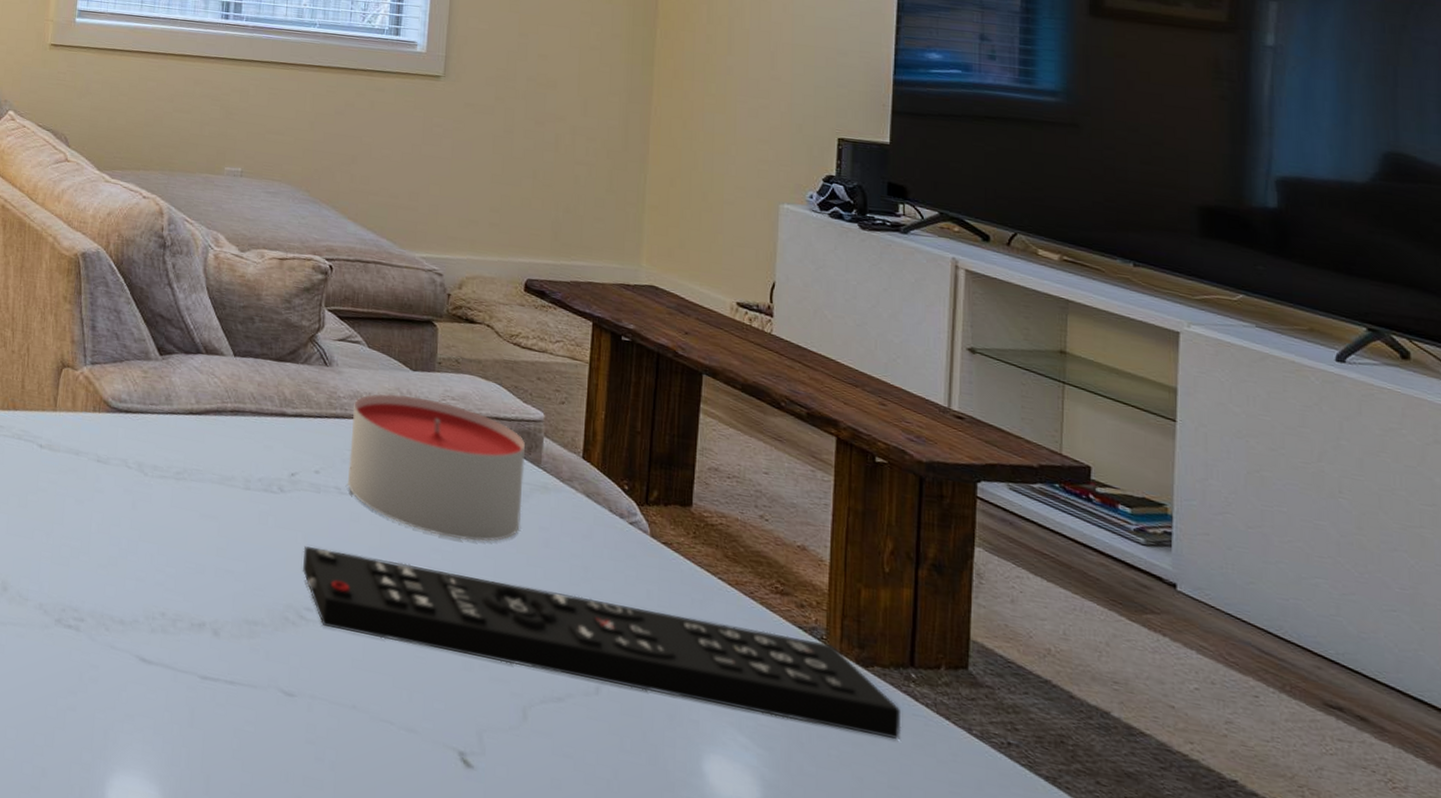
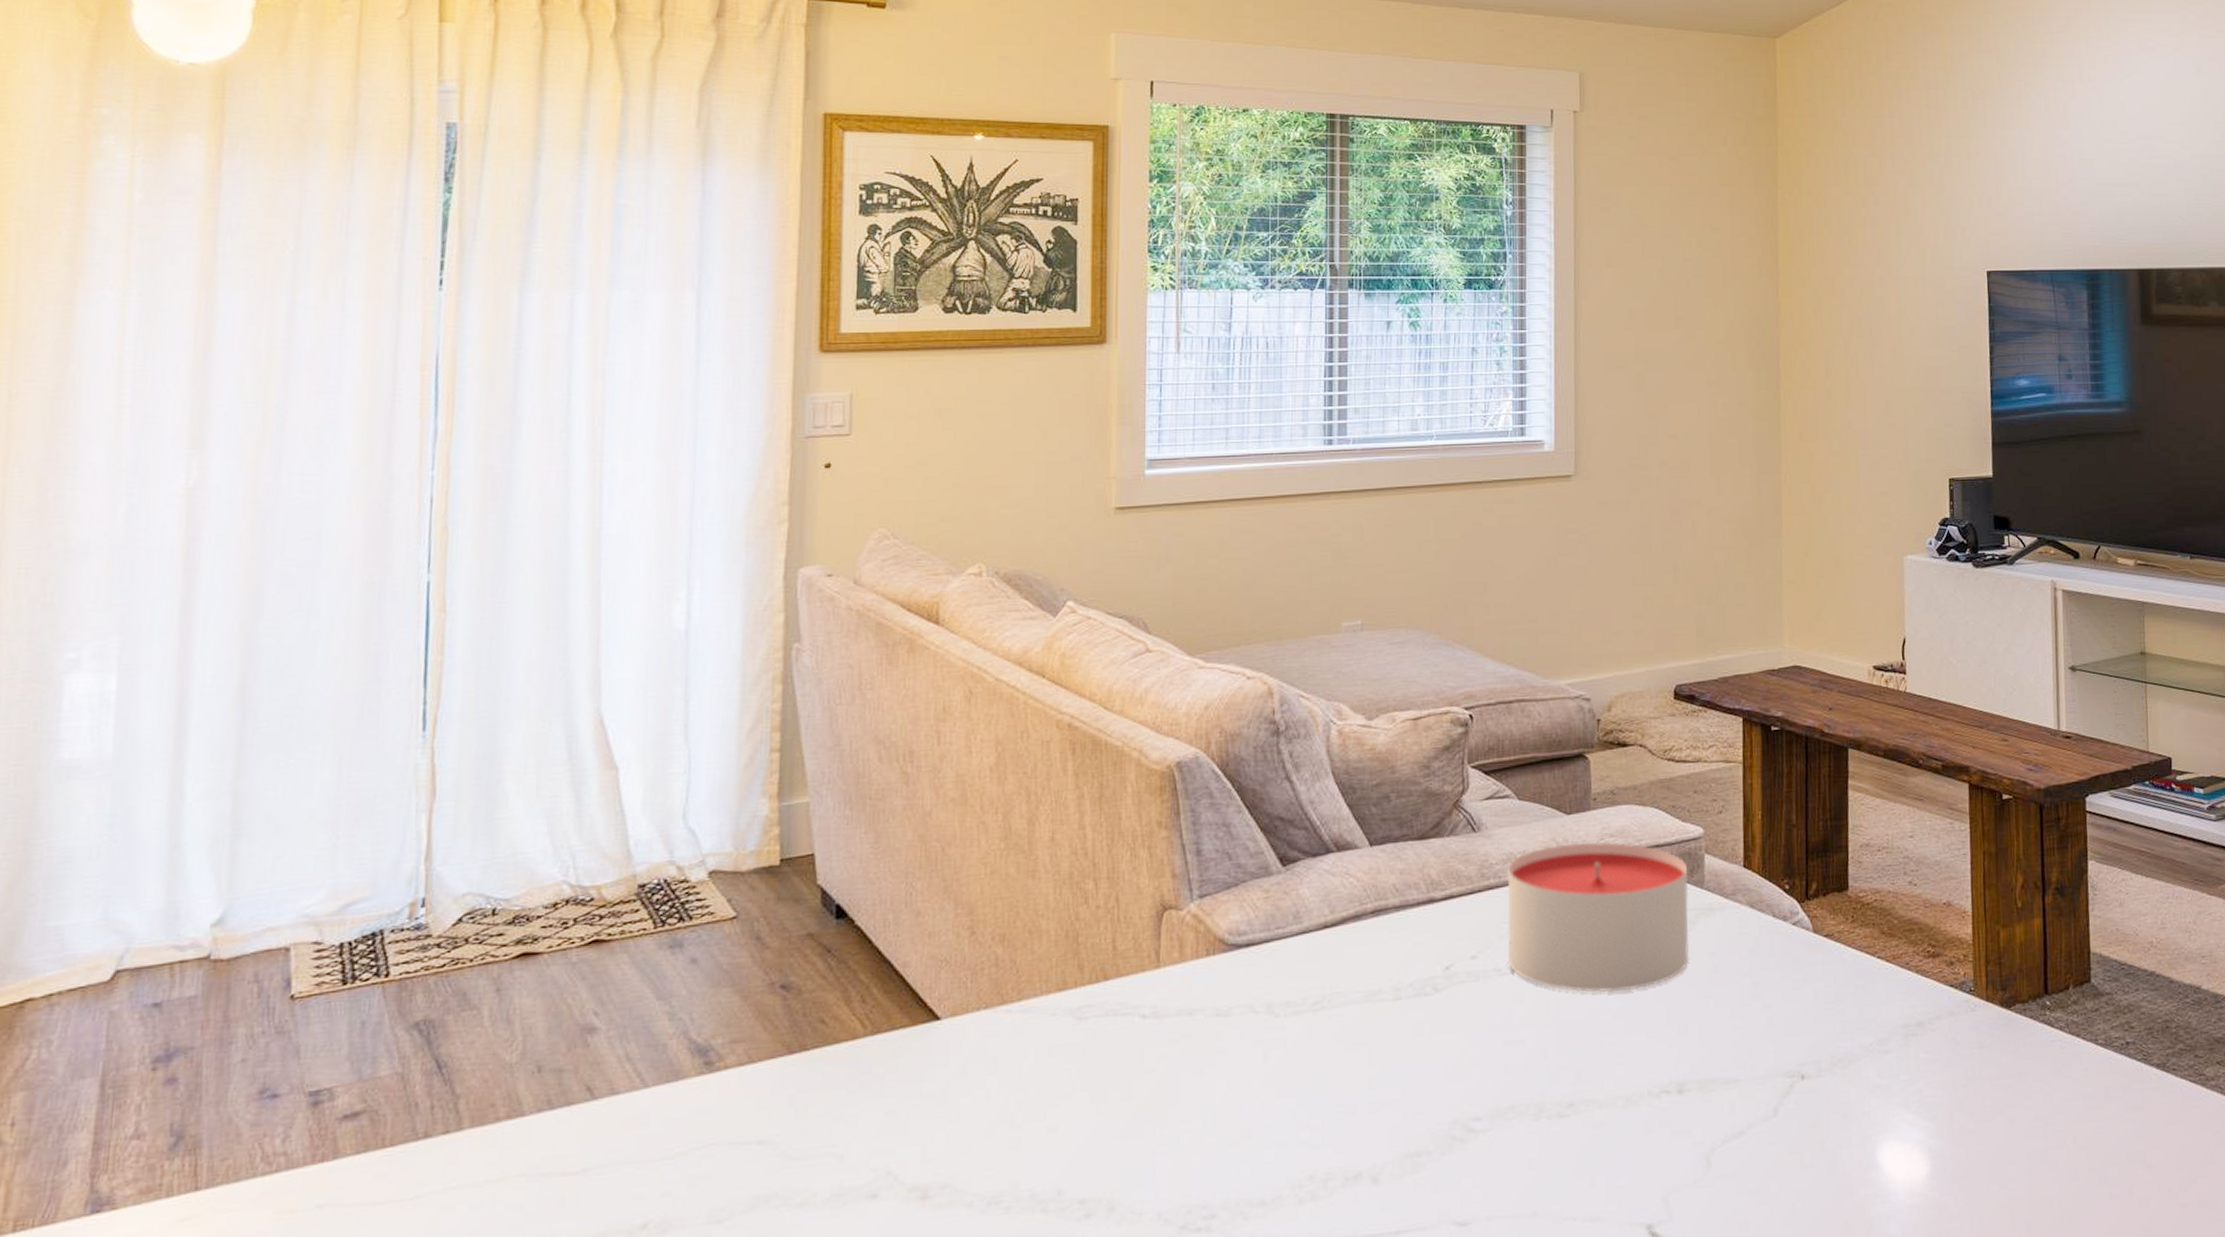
remote control: present [303,546,901,740] -> none [1465,995,2042,1132]

